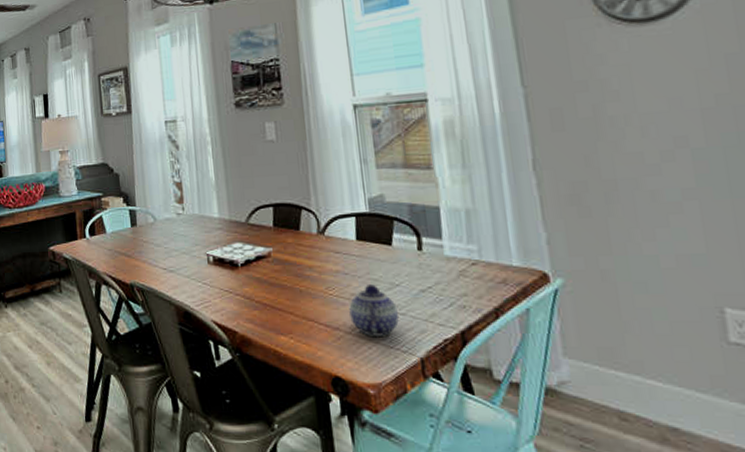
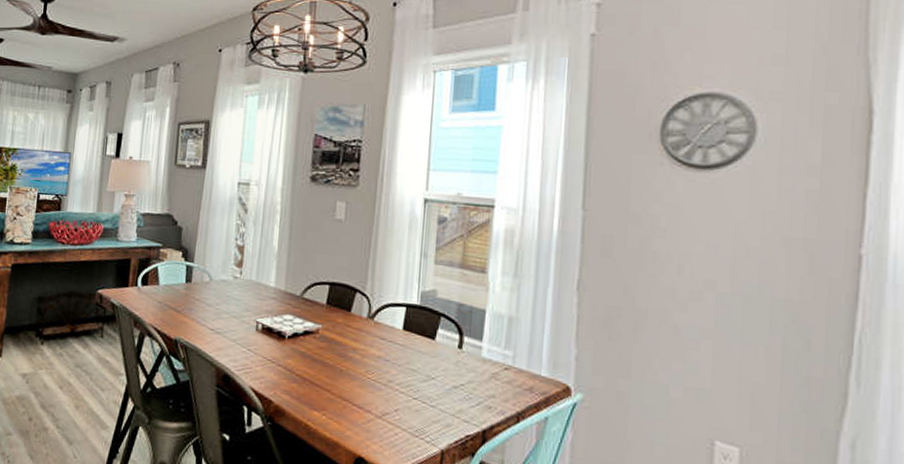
teapot: present [349,285,399,338] -> none [383,374,429,425]

